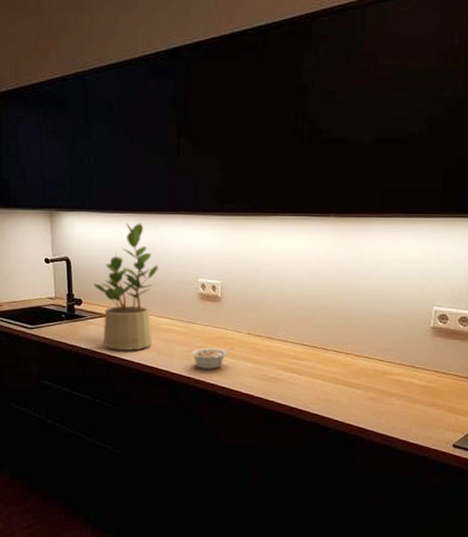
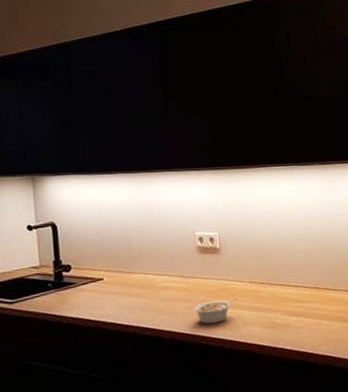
potted plant: present [94,223,158,350] -> none [84,182,153,315]

